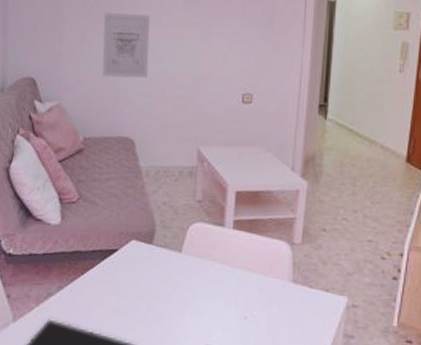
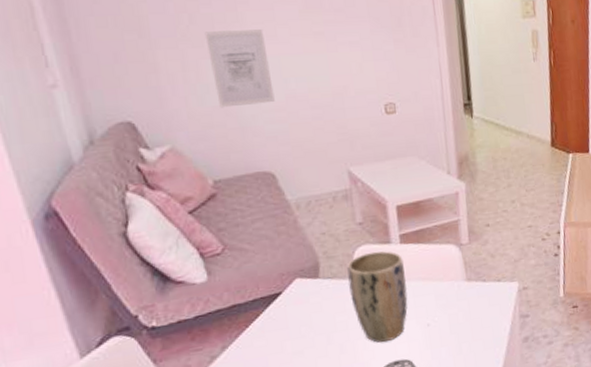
plant pot: none [177,230,233,323] -> present [347,251,408,343]

